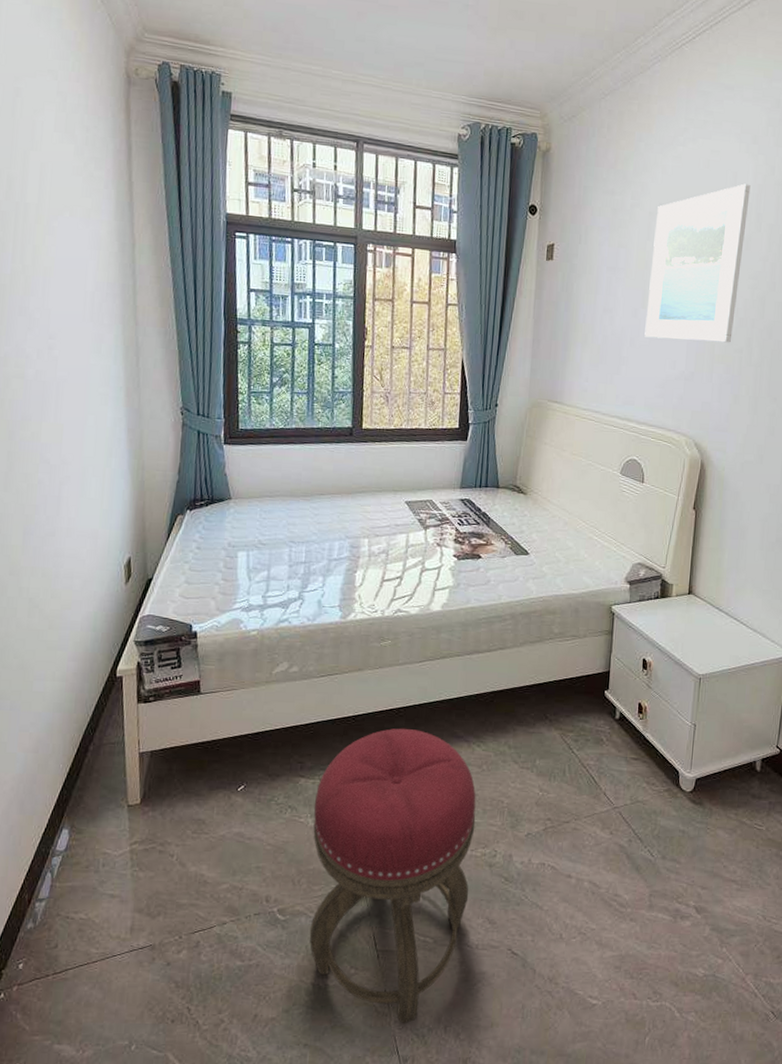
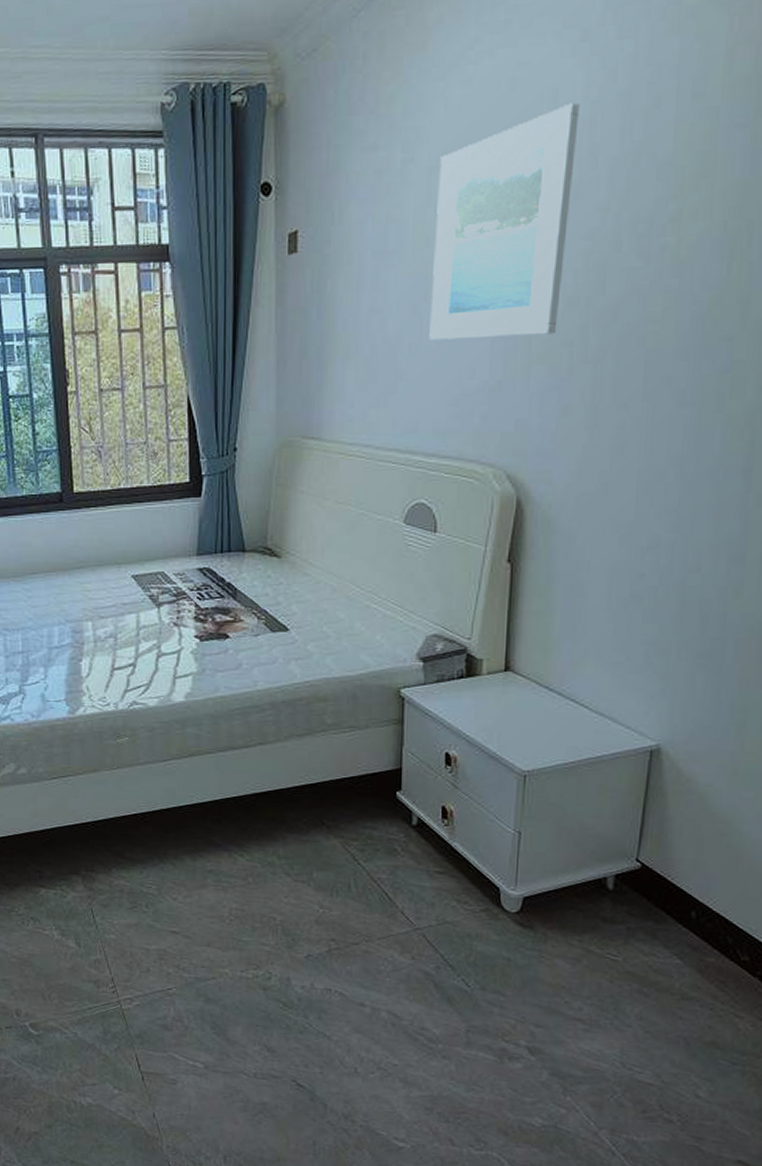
stool: present [309,728,476,1024] -> none [58,835,244,1150]

